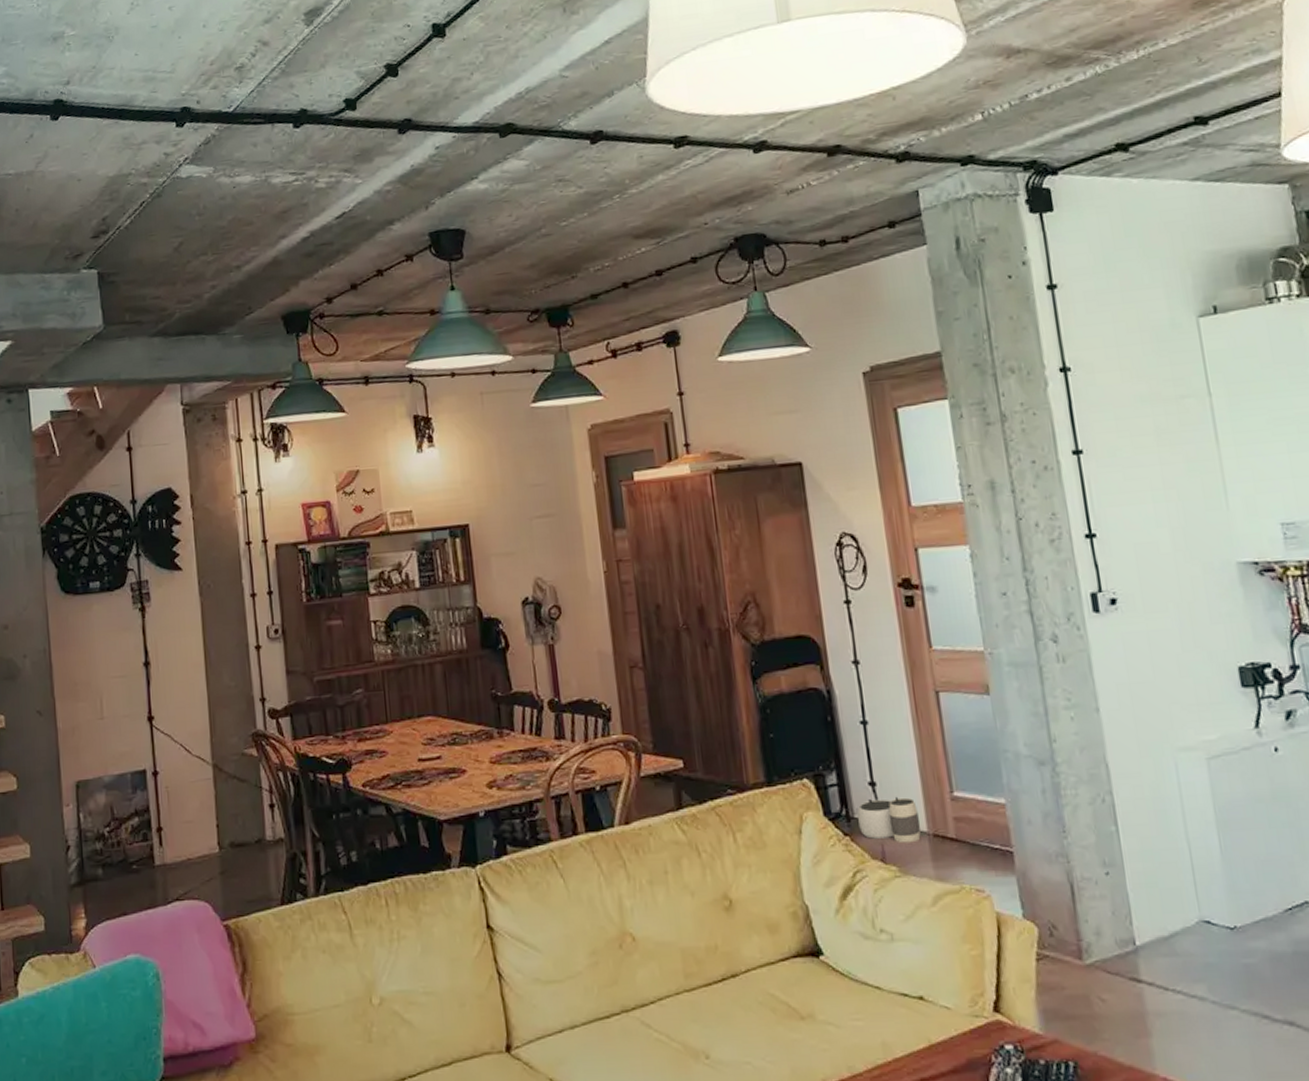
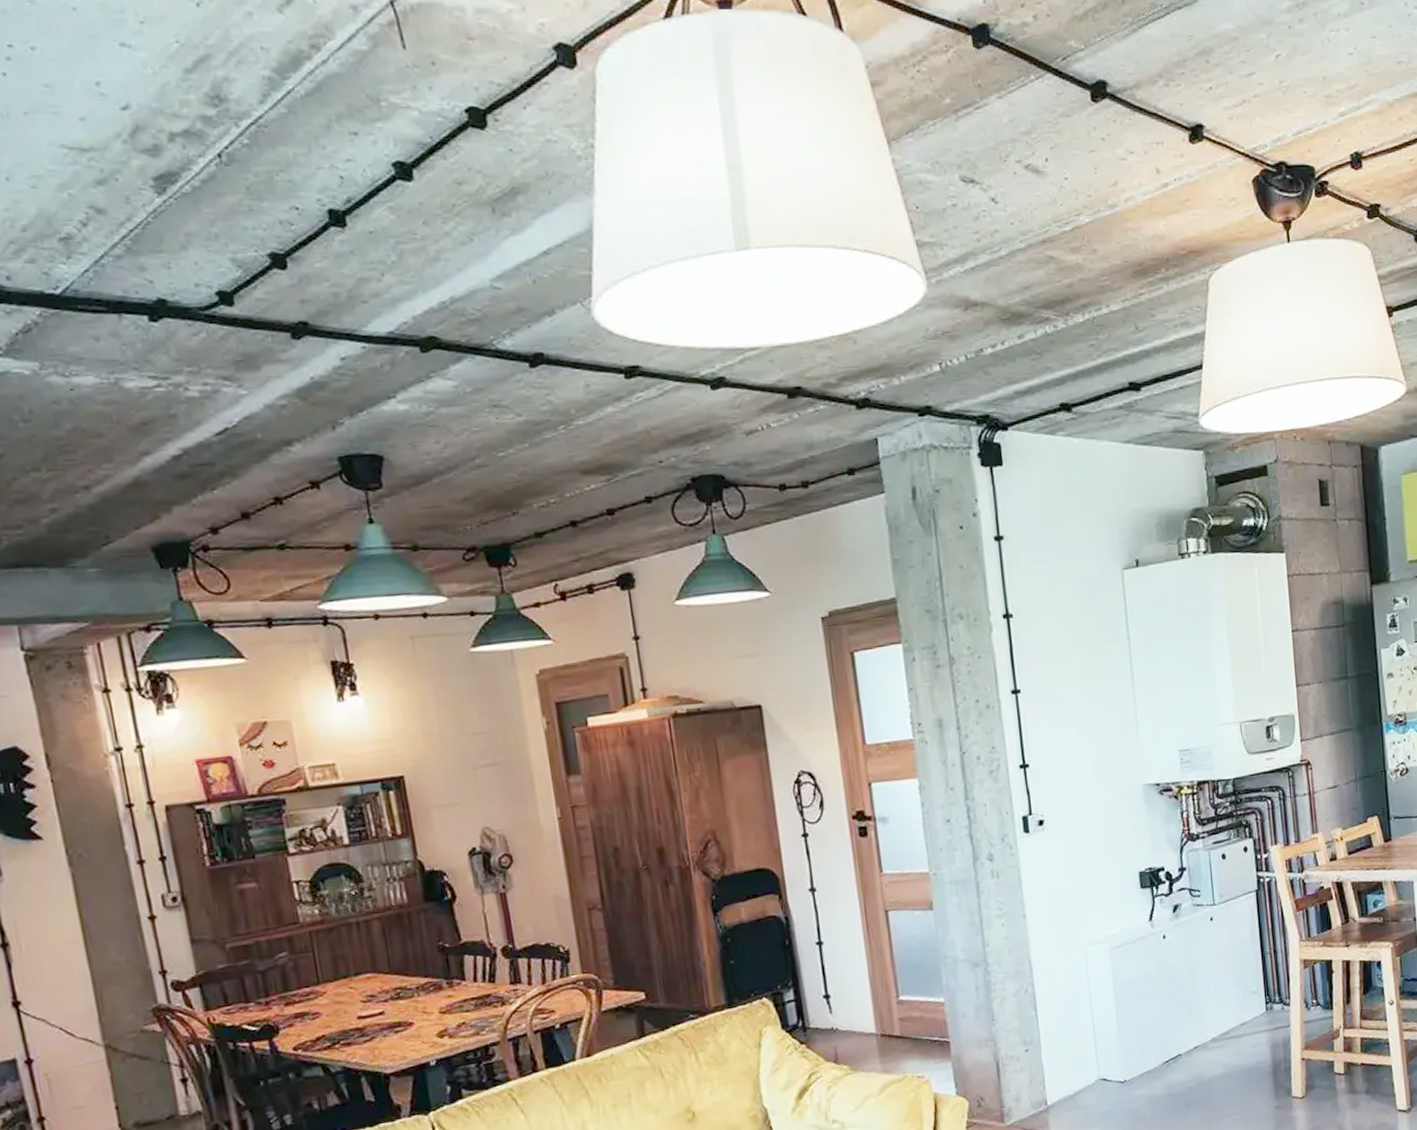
waste basket: present [857,796,921,843] -> none [813,1005,870,1045]

